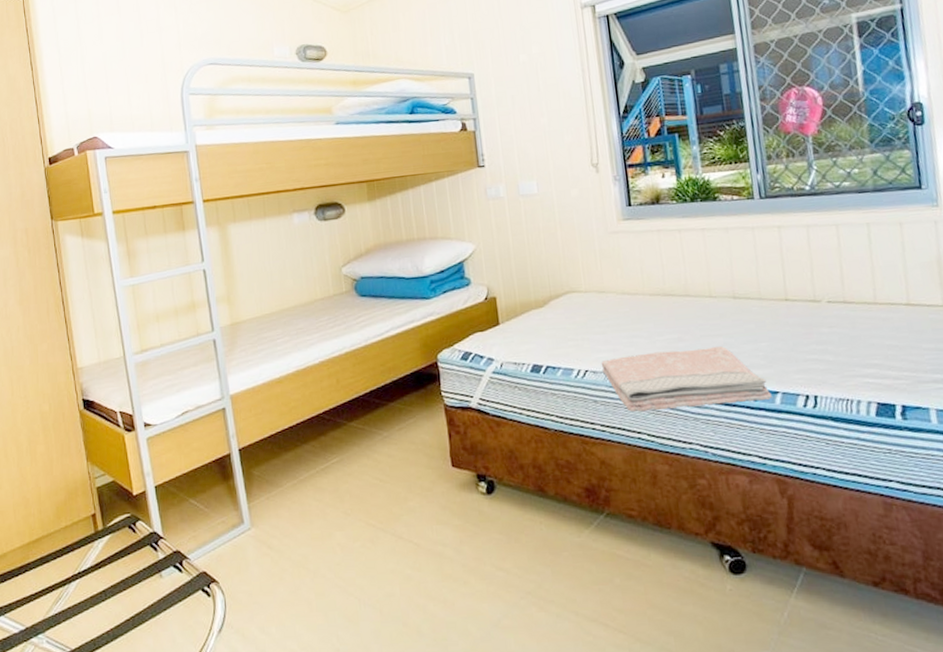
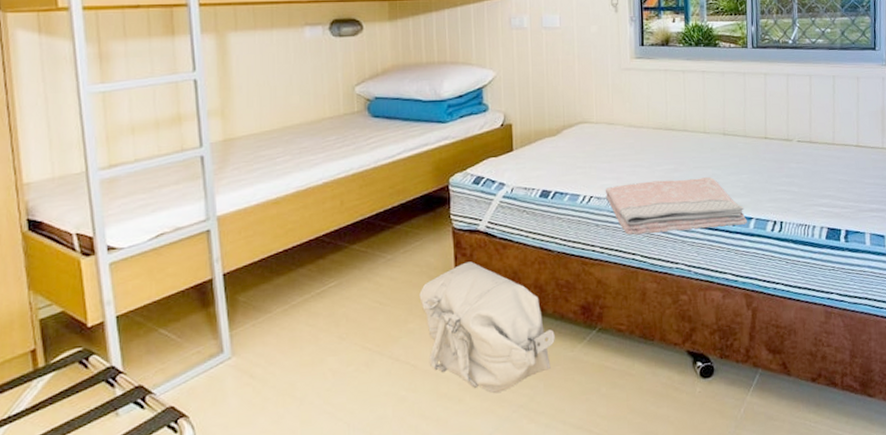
duffel bag: none [417,439,560,577] -> present [419,261,555,393]

